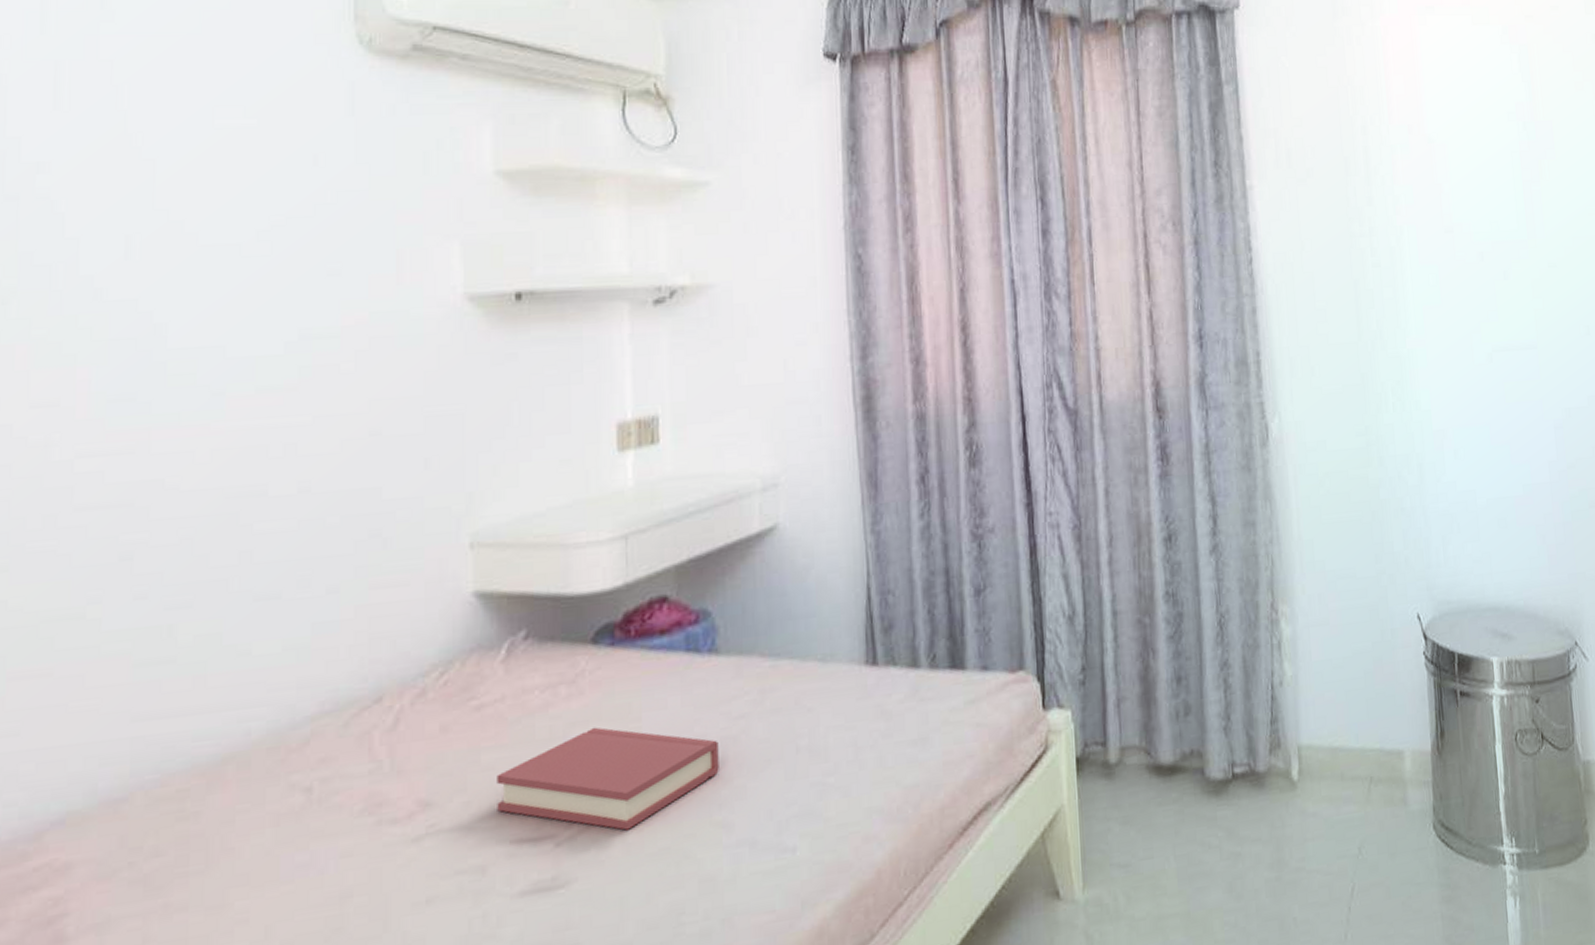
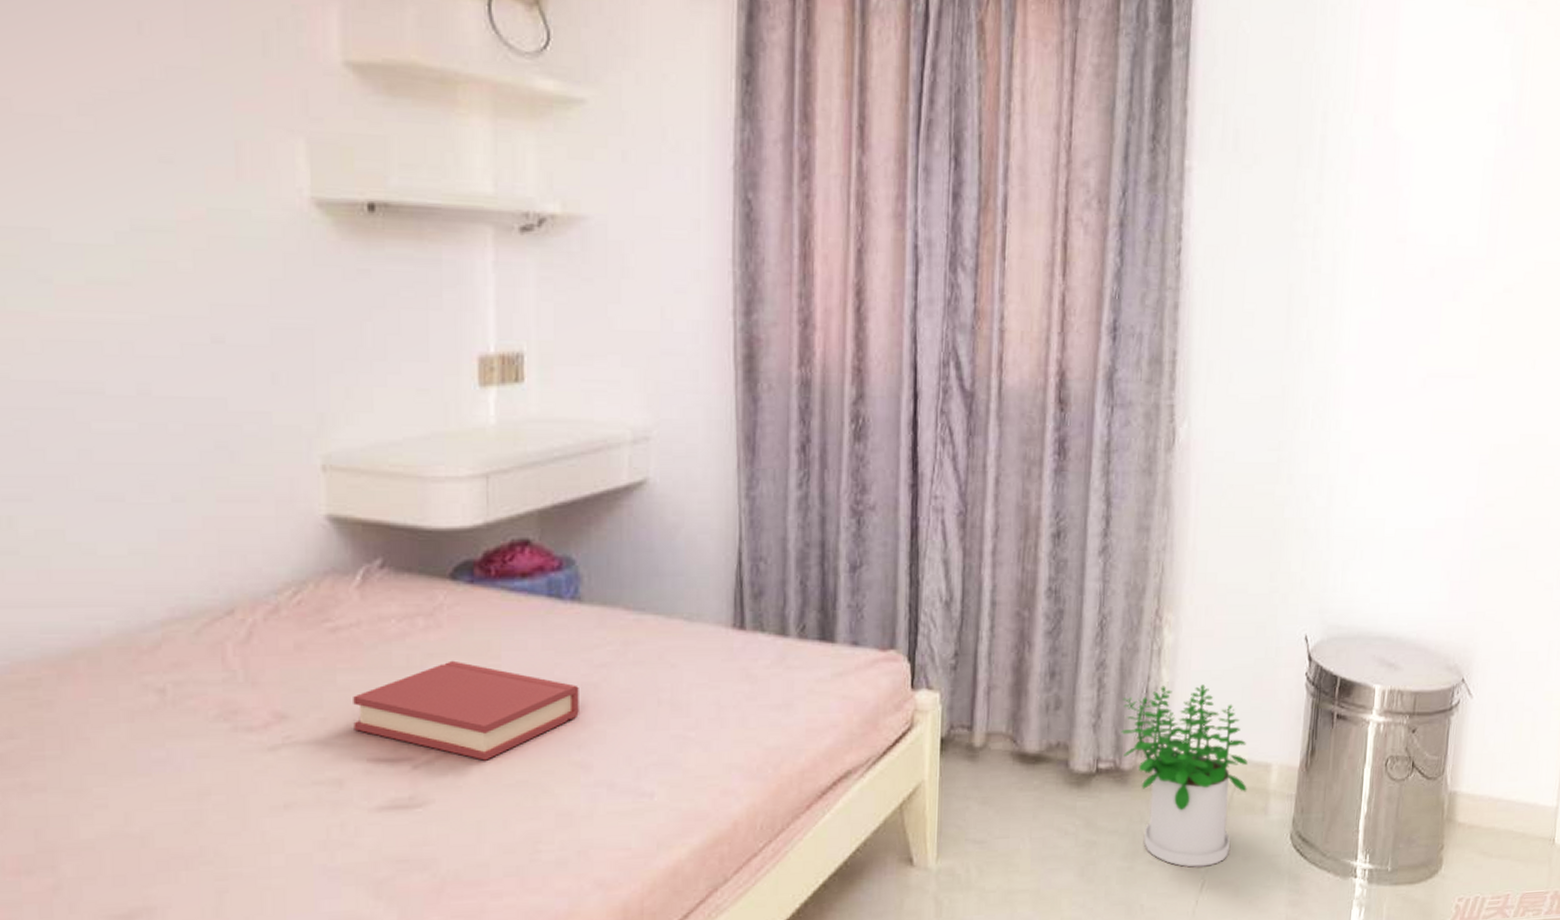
potted plant: none [1249,674,1383,871] -> present [1121,684,1248,868]

